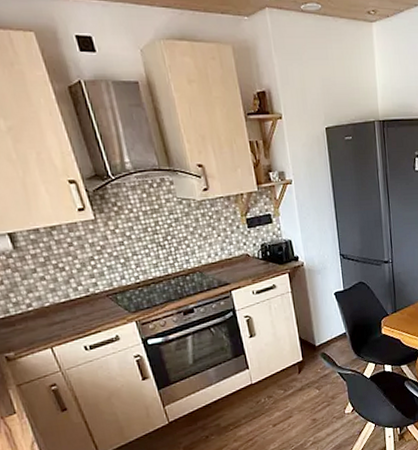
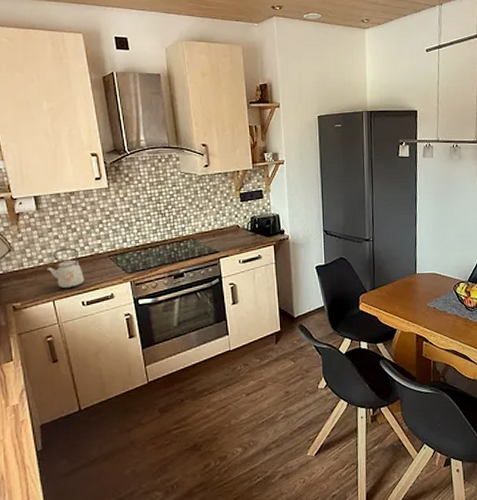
kettle: none [37,289,84,334] -> present [47,248,85,289]

